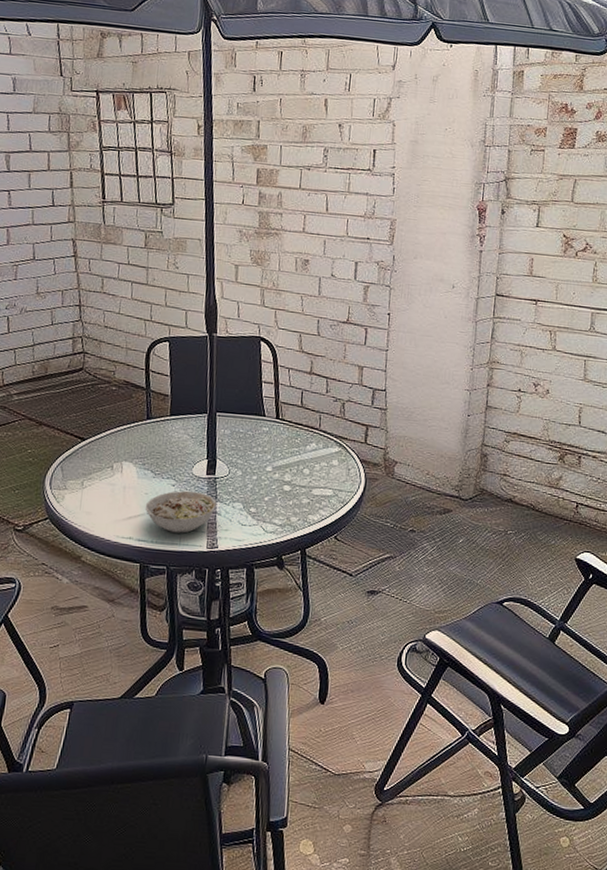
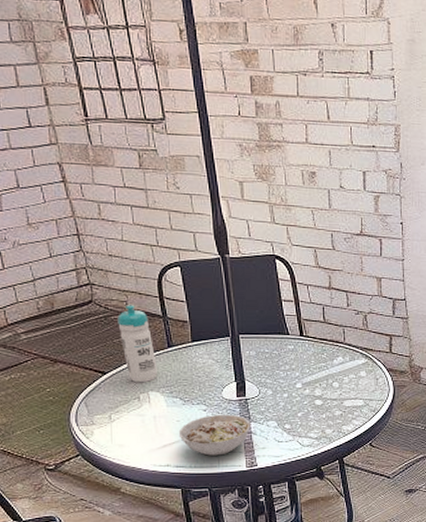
water bottle: none [103,375,134,453] -> present [118,305,157,383]

